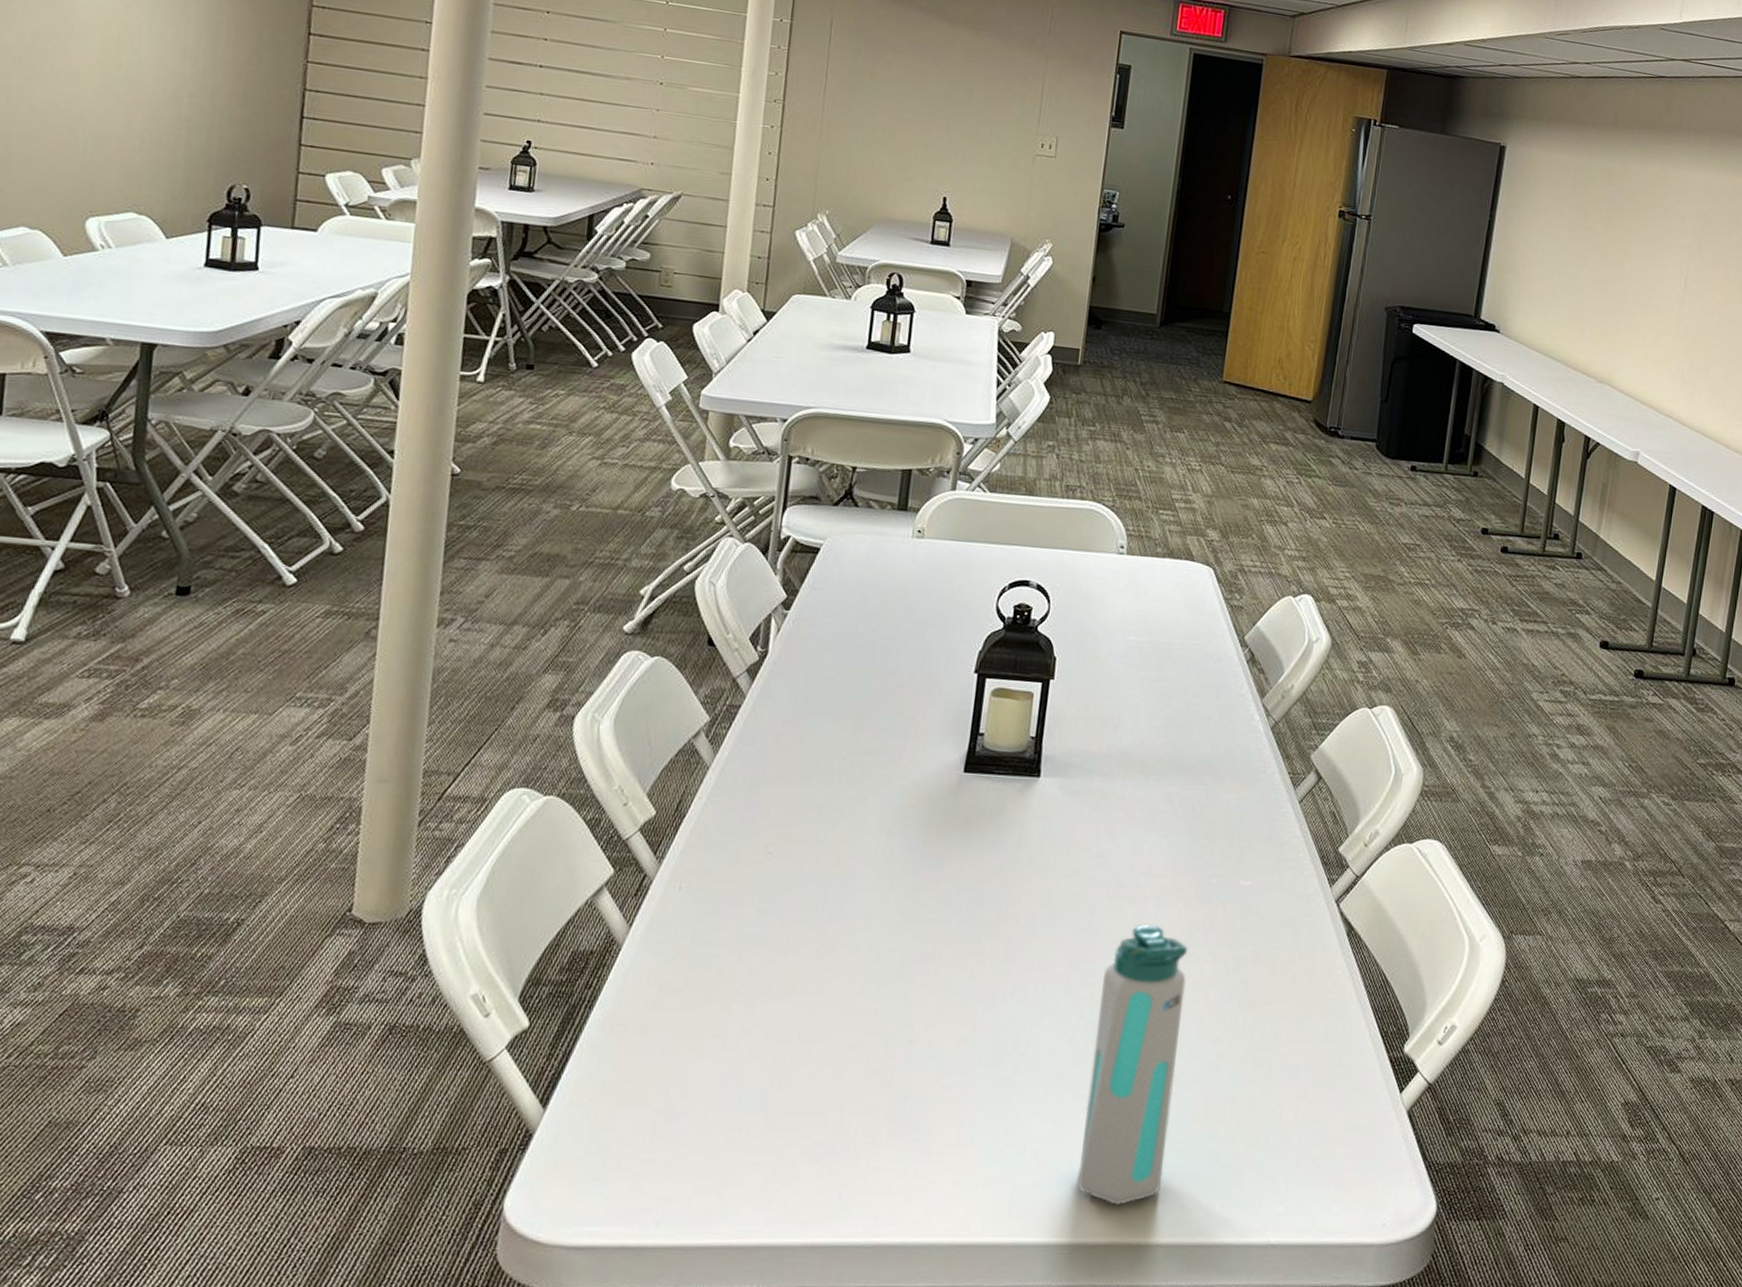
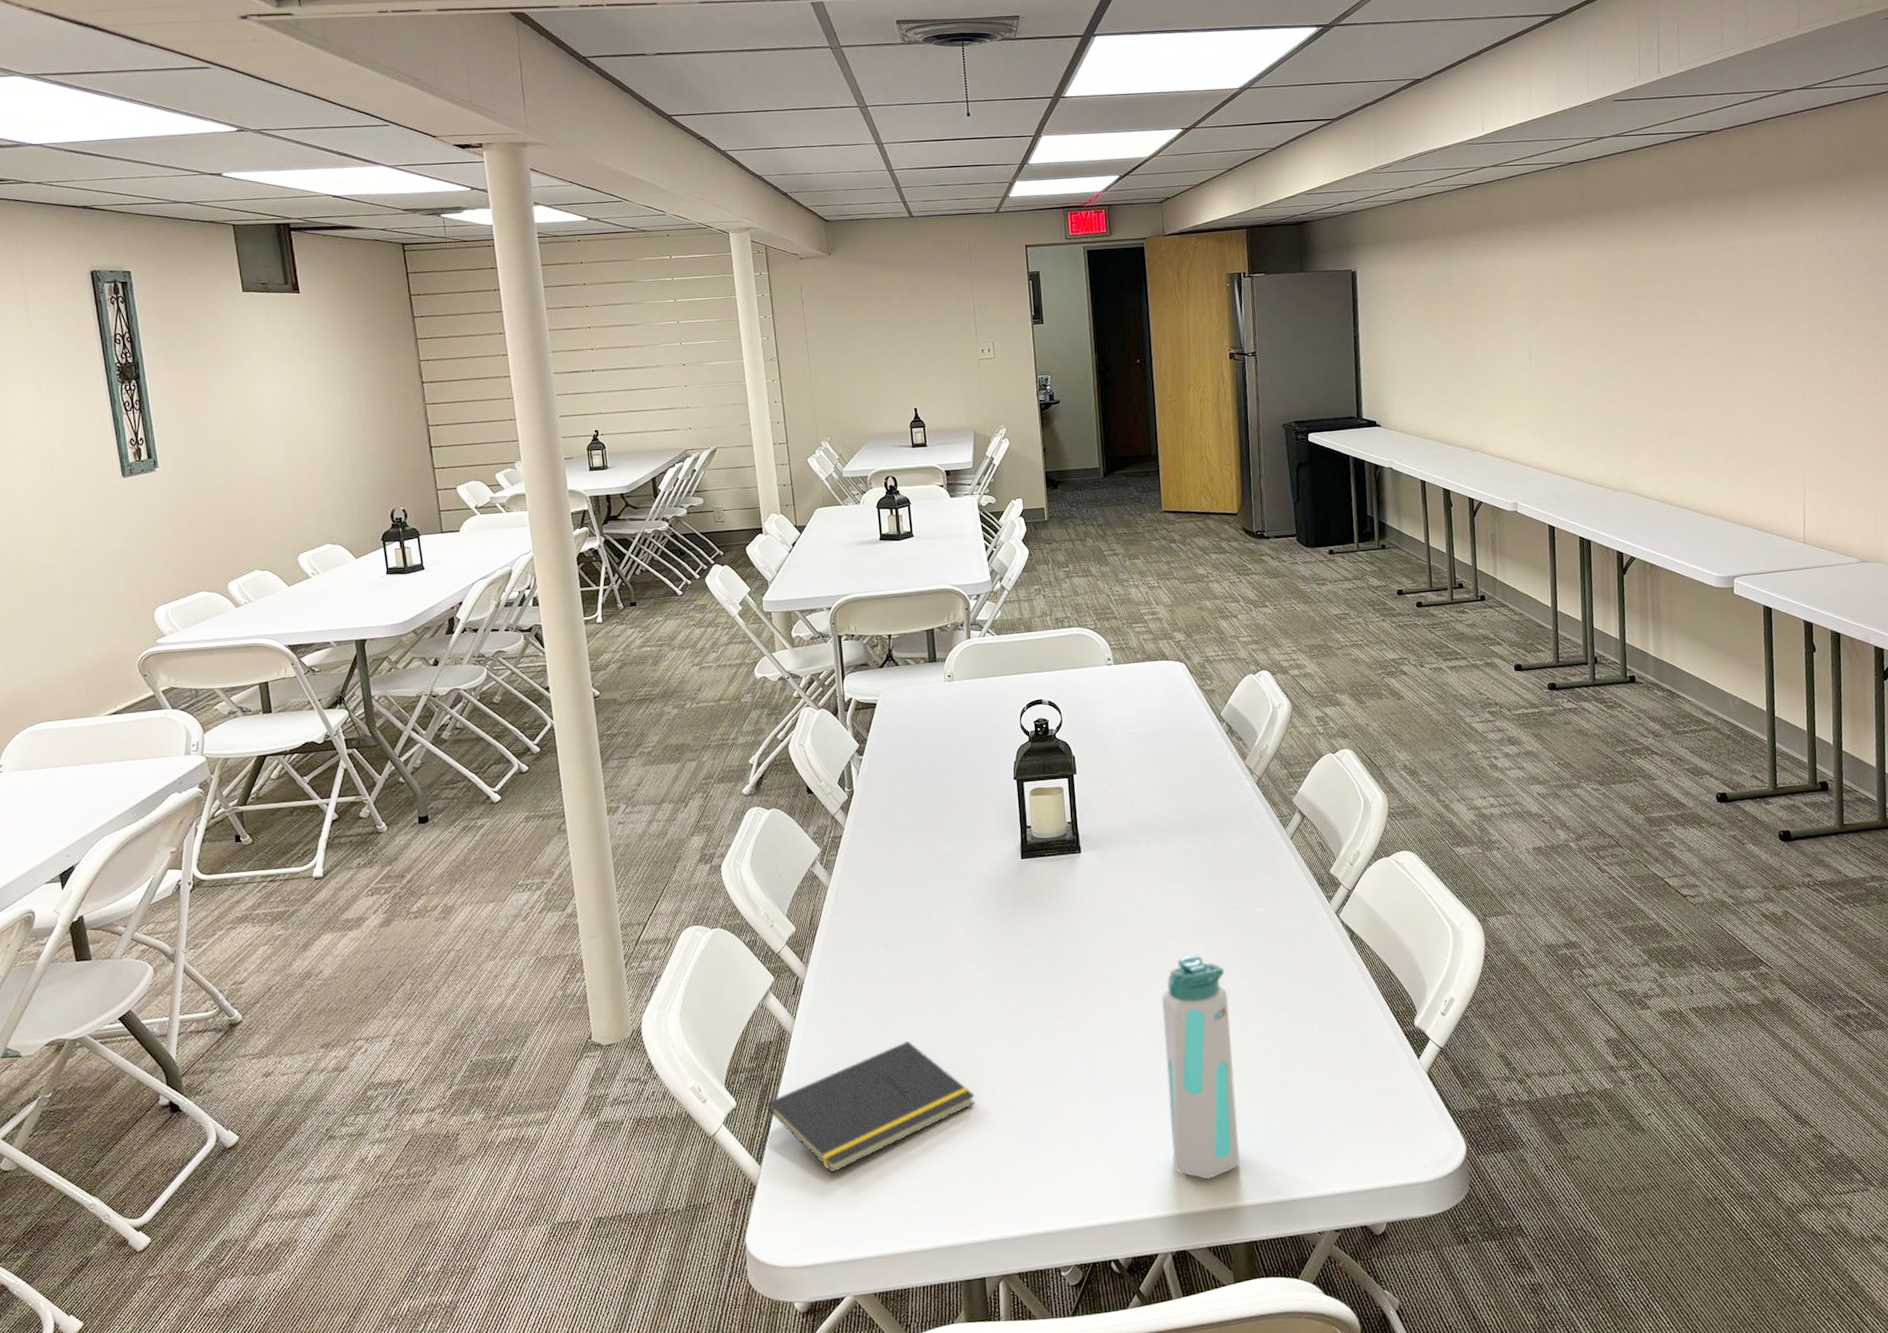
notepad: none [561,976,846,1132] -> present [766,1040,976,1173]

